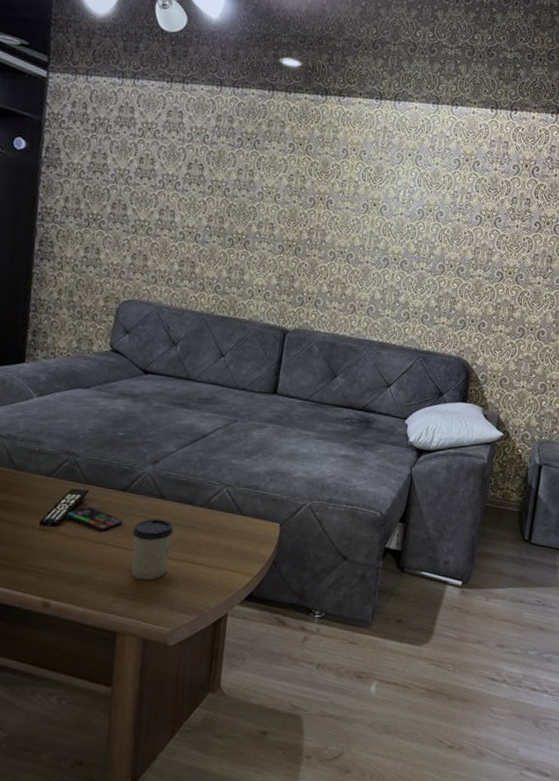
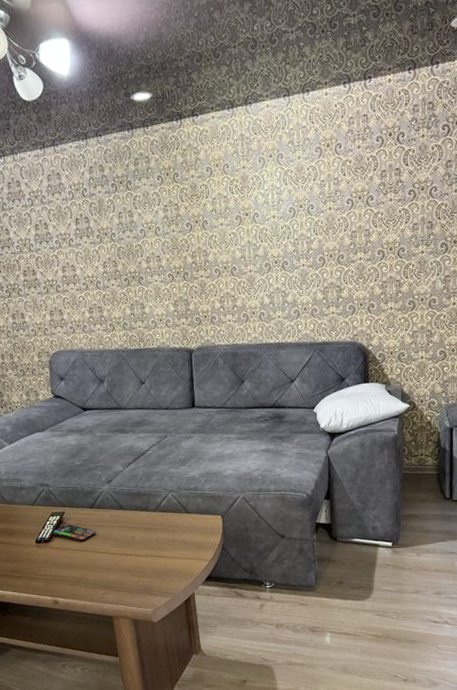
cup: present [131,518,174,581] -> none [105,525,139,575]

